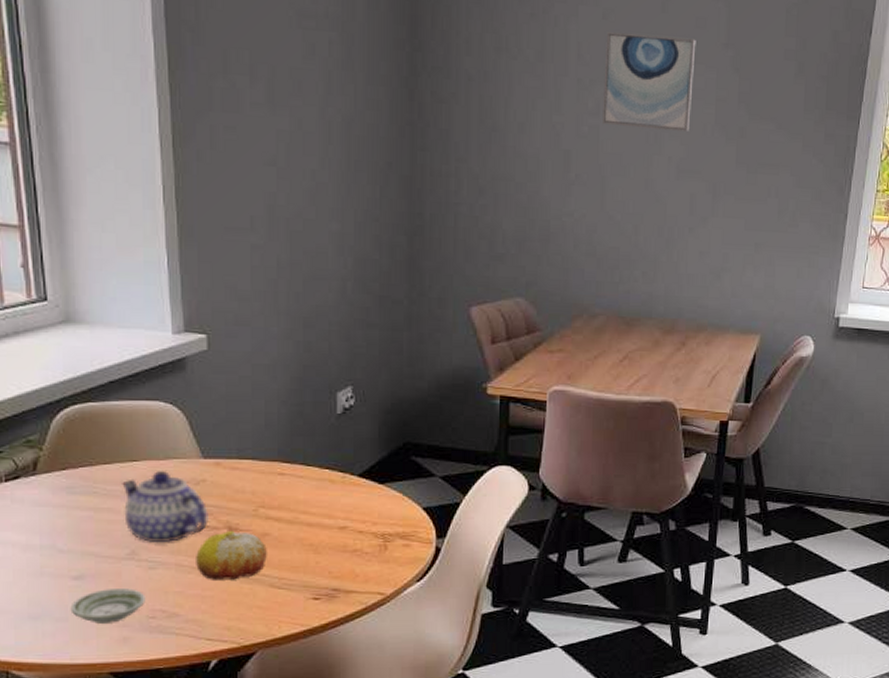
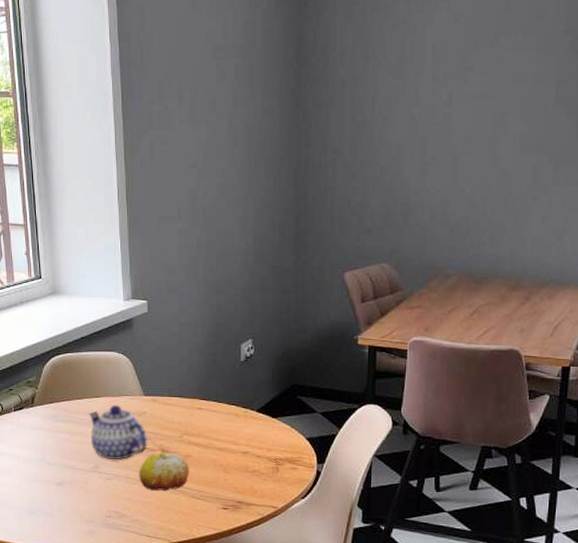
saucer: present [70,589,146,623] -> none [55,493,104,519]
wall art: present [603,31,696,131] -> none [455,30,538,112]

